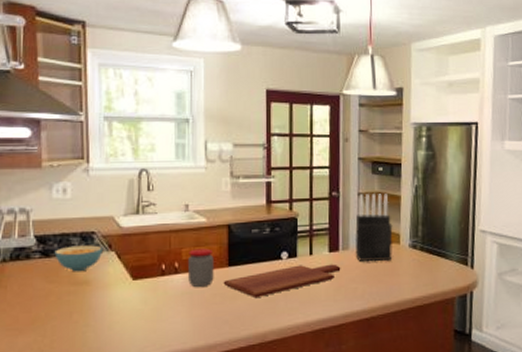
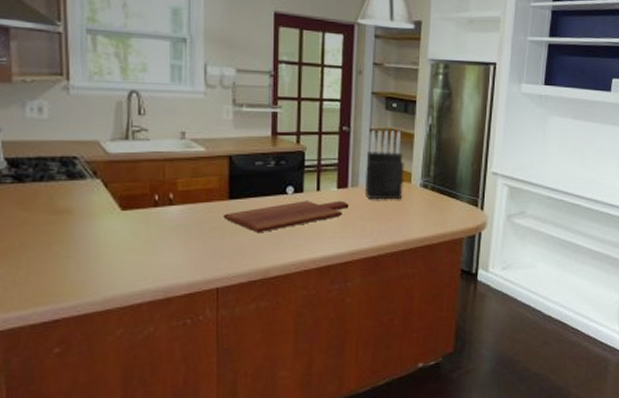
cereal bowl: present [54,245,102,272] -> none [29,171,86,200]
jar: present [187,248,214,287] -> none [183,179,213,219]

